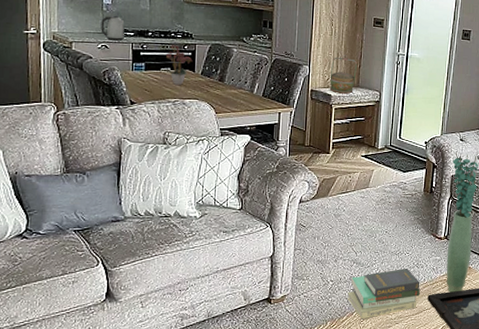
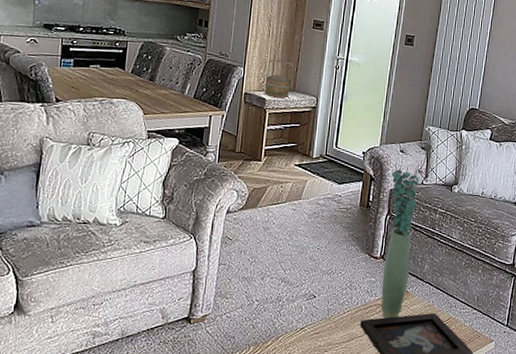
kettle: present [101,16,125,41] -> none [31,9,56,36]
flower arrangement: present [166,45,193,86] -> none [96,41,124,84]
books: present [347,269,420,320] -> none [273,290,353,345]

